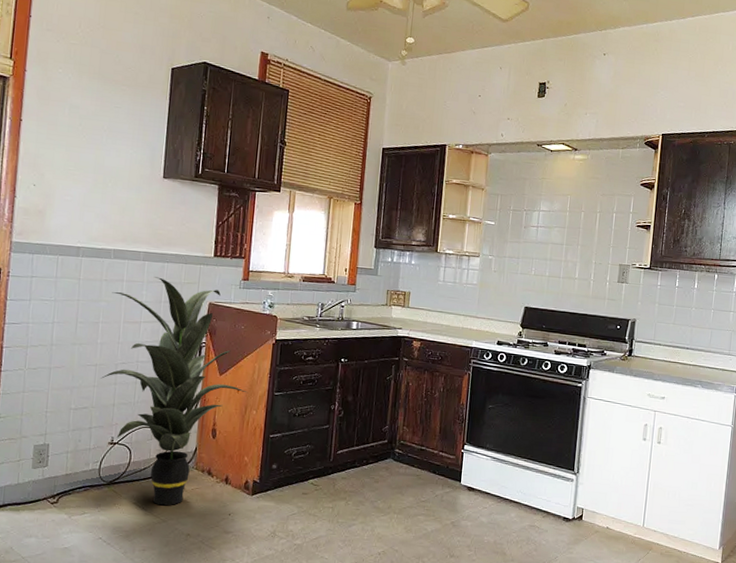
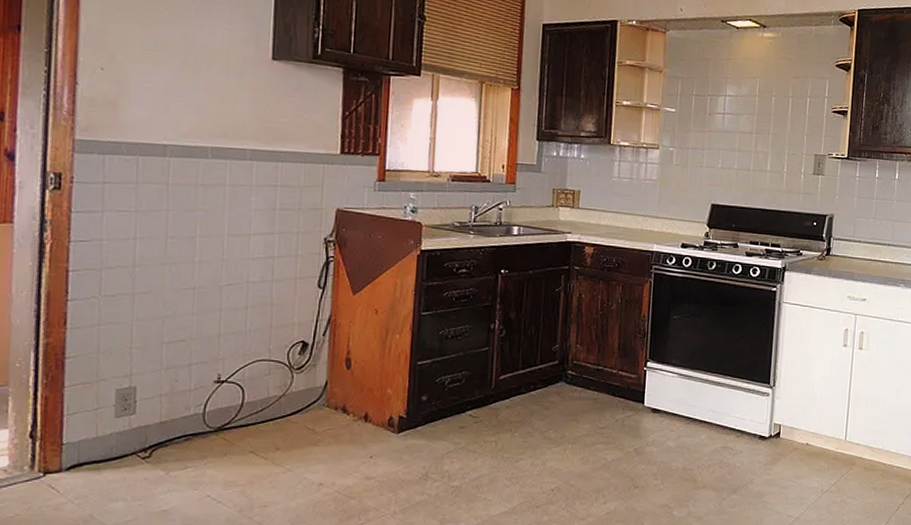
indoor plant: present [101,277,248,506] -> none [201,179,389,452]

